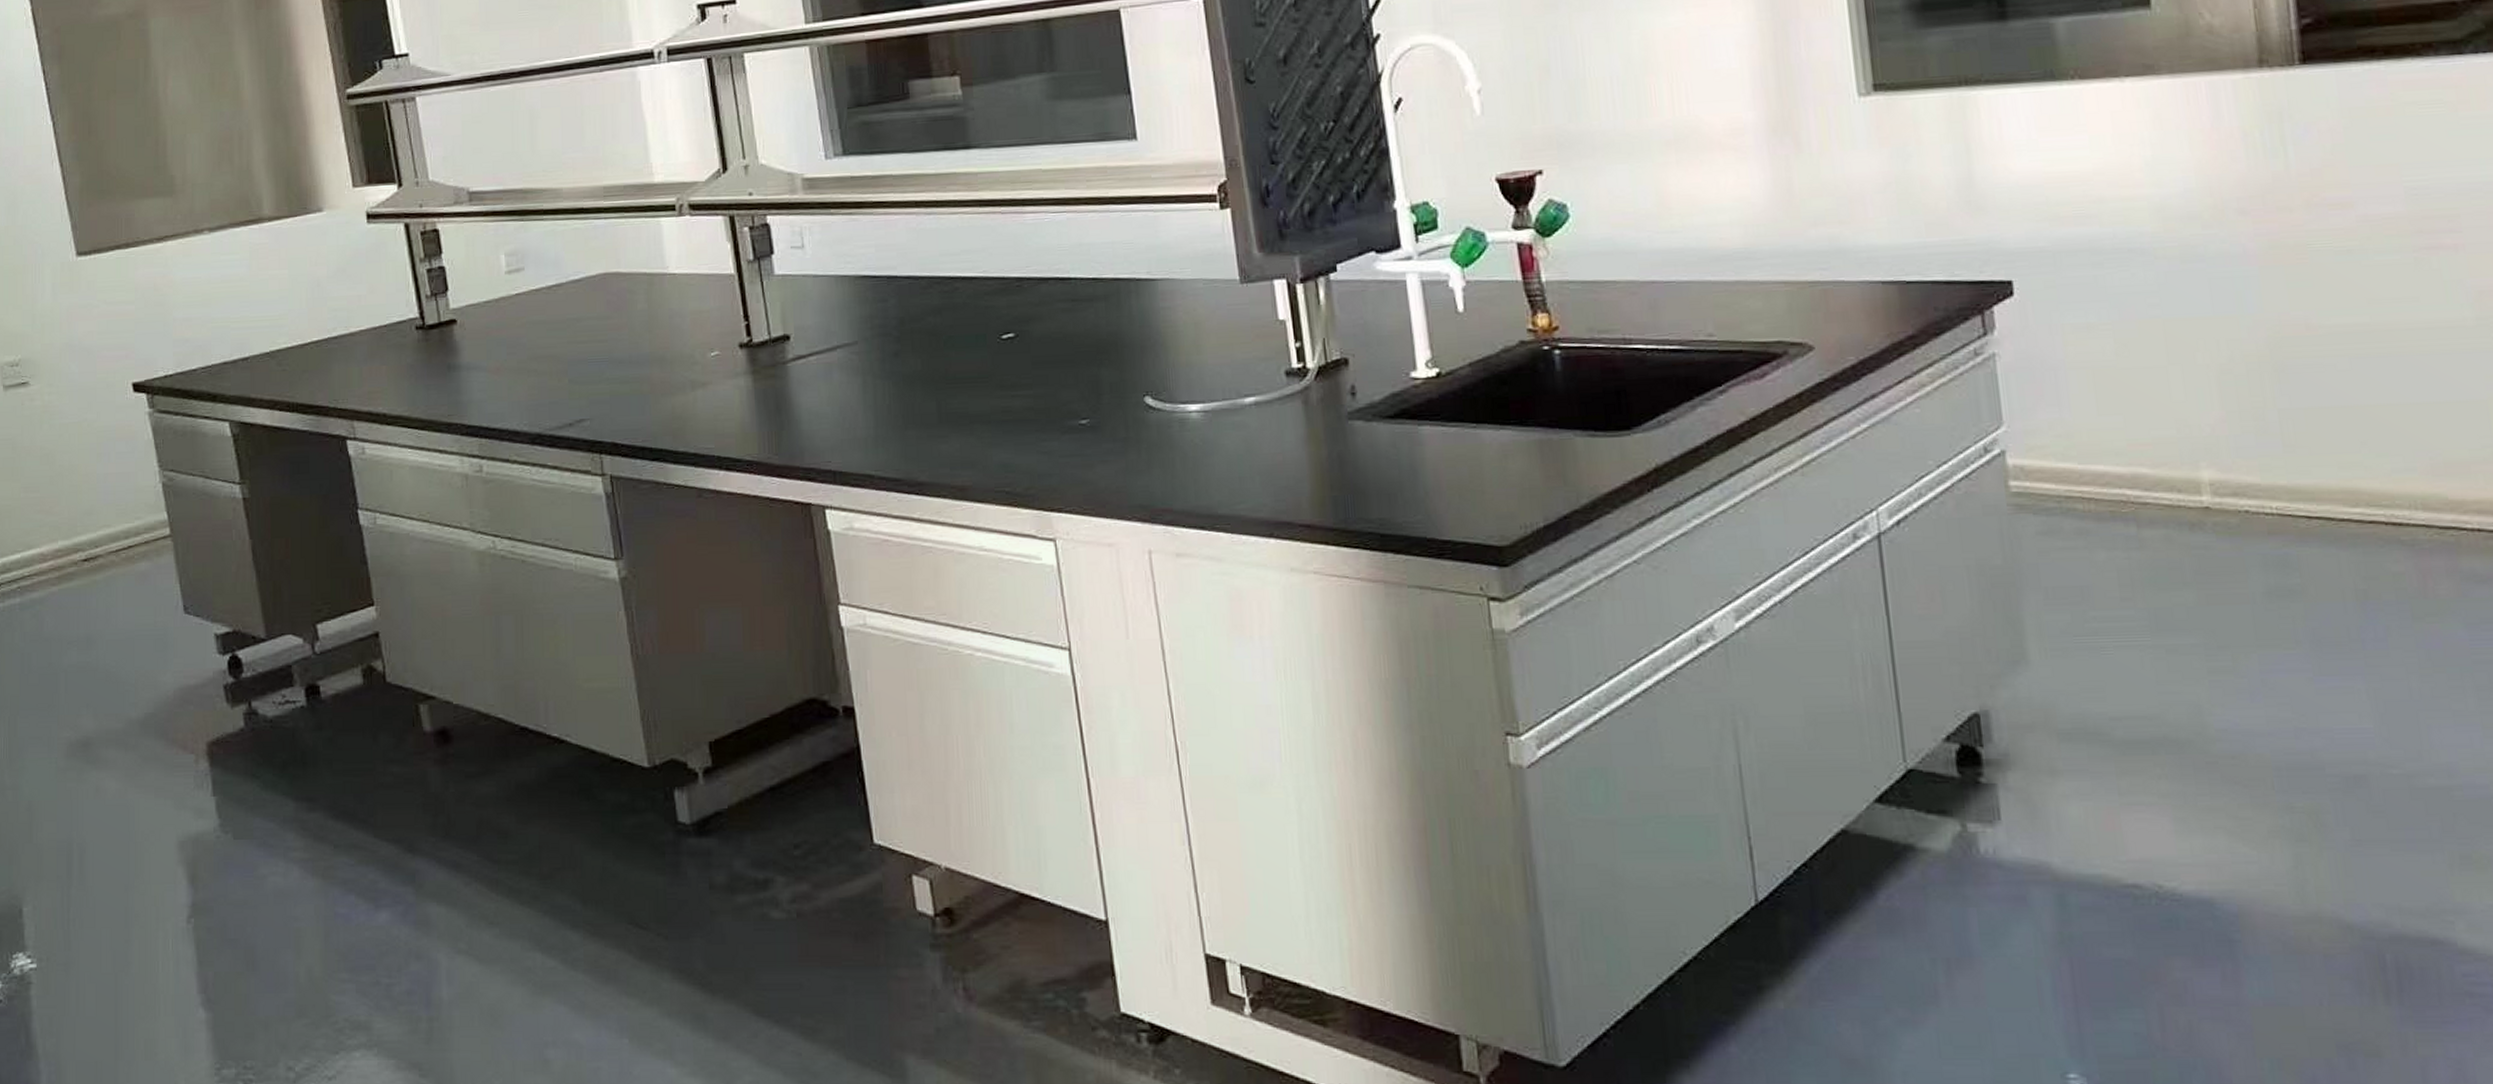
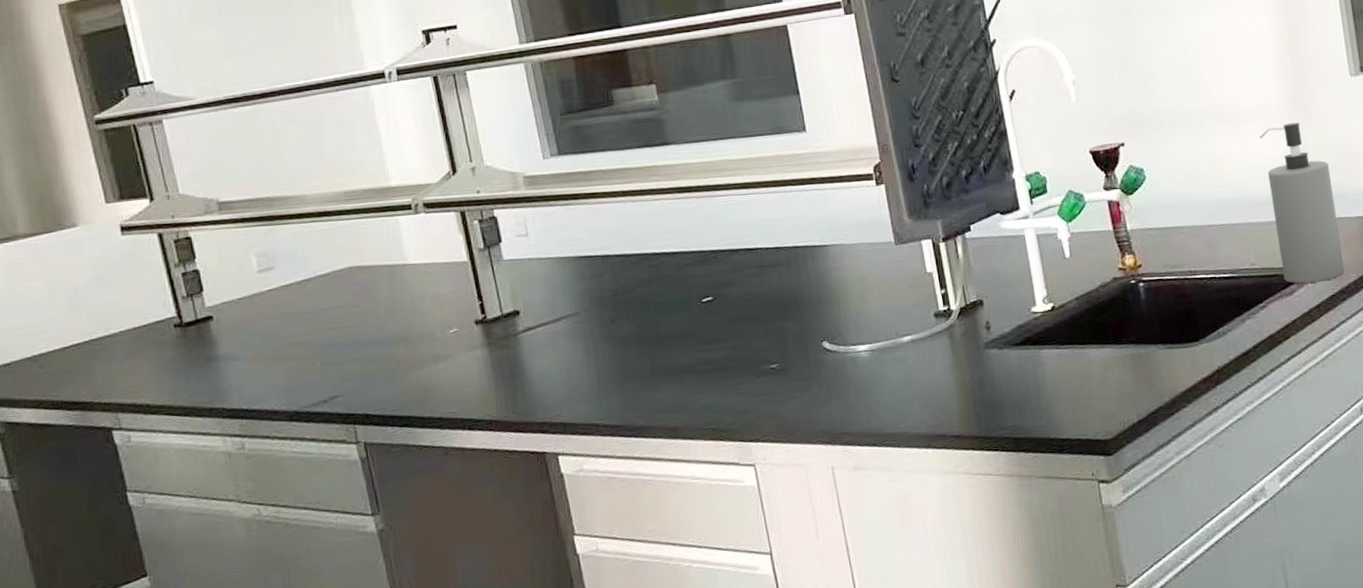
soap dispenser: none [1727,153,1839,365] -> present [1259,122,1344,284]

